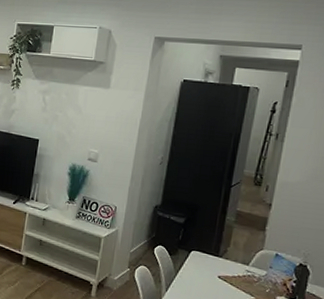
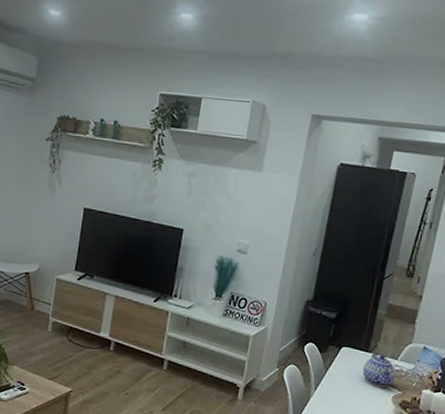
teapot: none [213,258,248,292] -> present [362,353,396,387]

